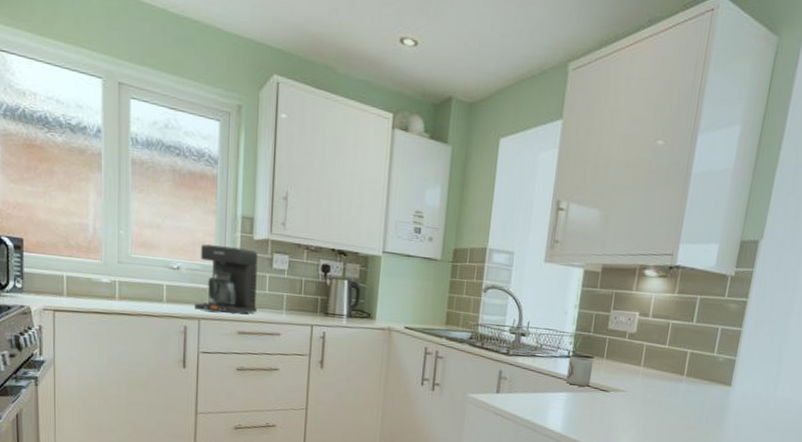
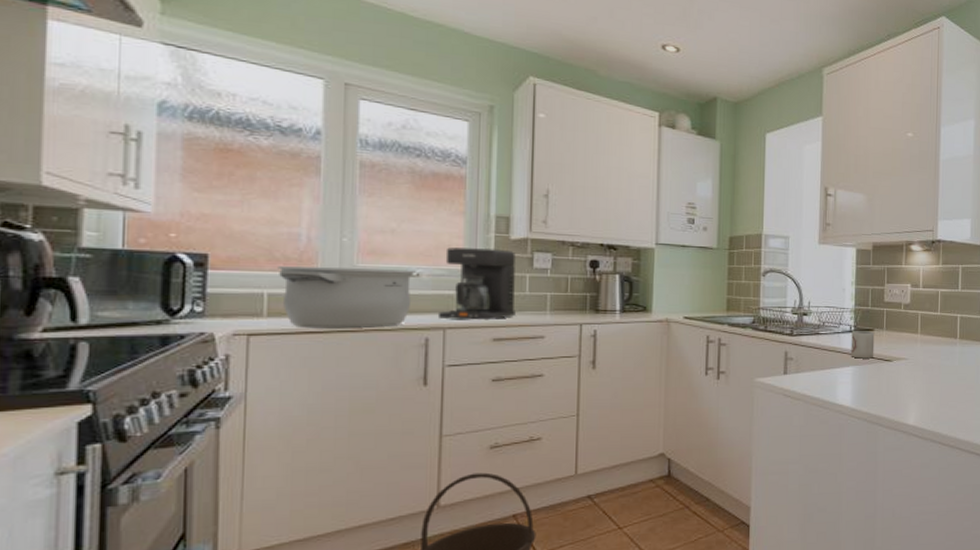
cooking pot: none [73,253,177,313] -> present [278,266,416,329]

